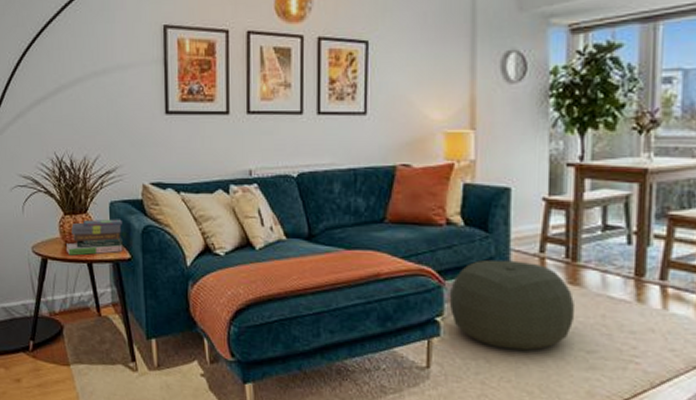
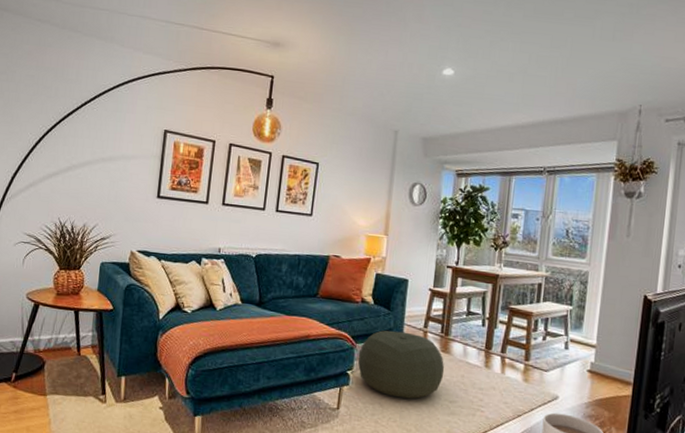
books: present [65,219,124,256] -> none [57,275,109,305]

